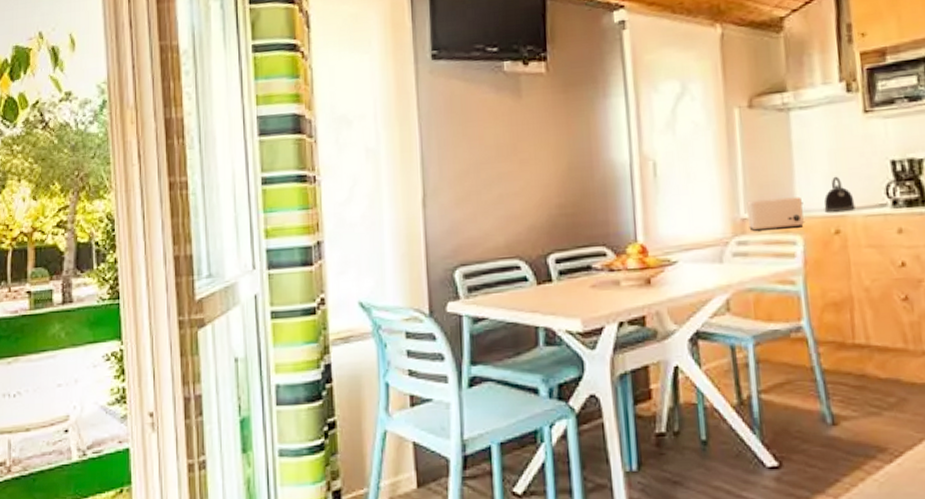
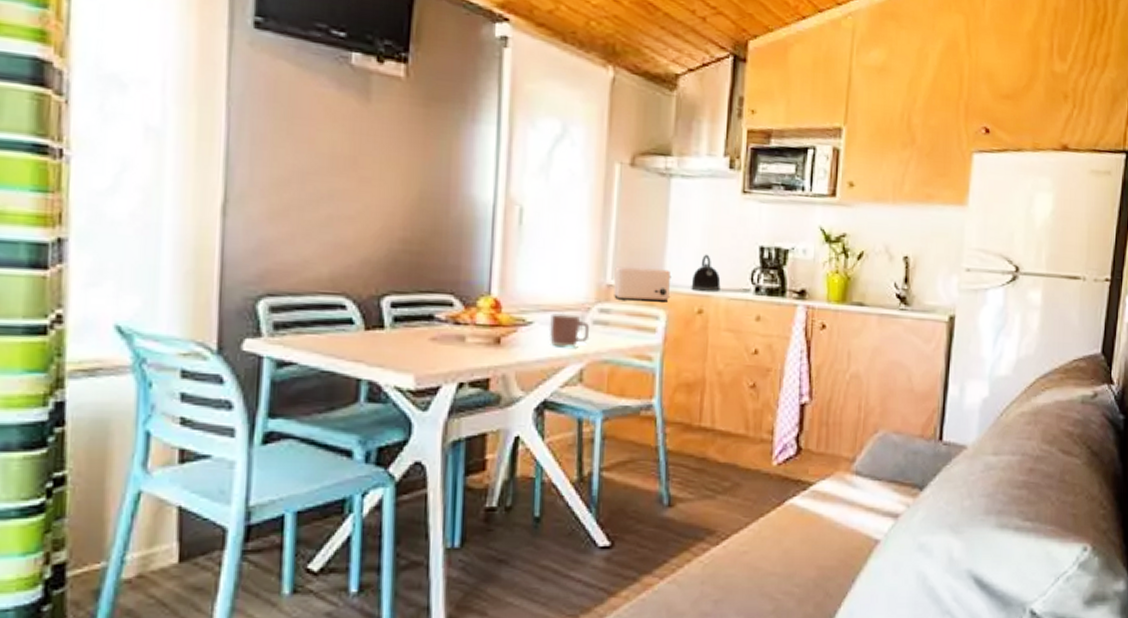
mug: none [692,249,732,281] -> present [548,312,590,348]

